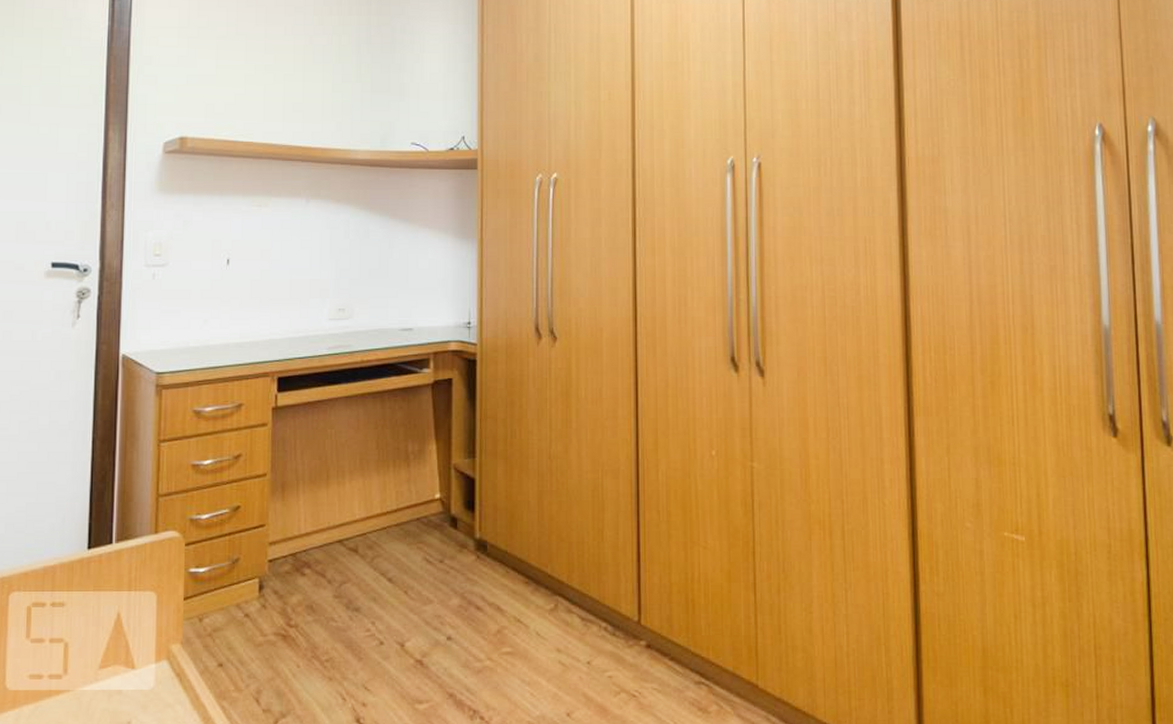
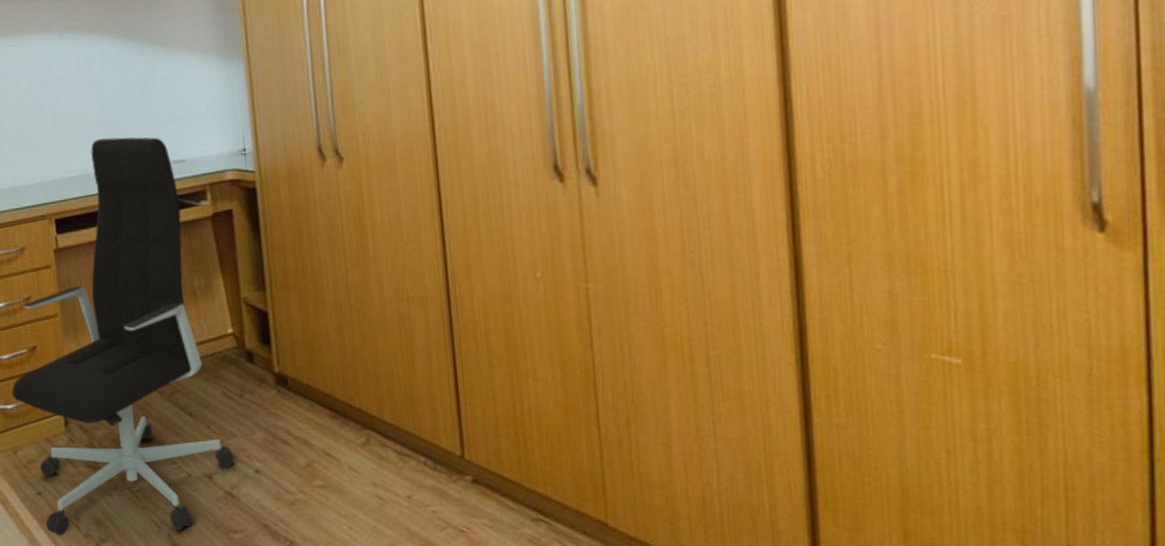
office chair: none [206,302,429,712] -> present [11,137,235,536]

